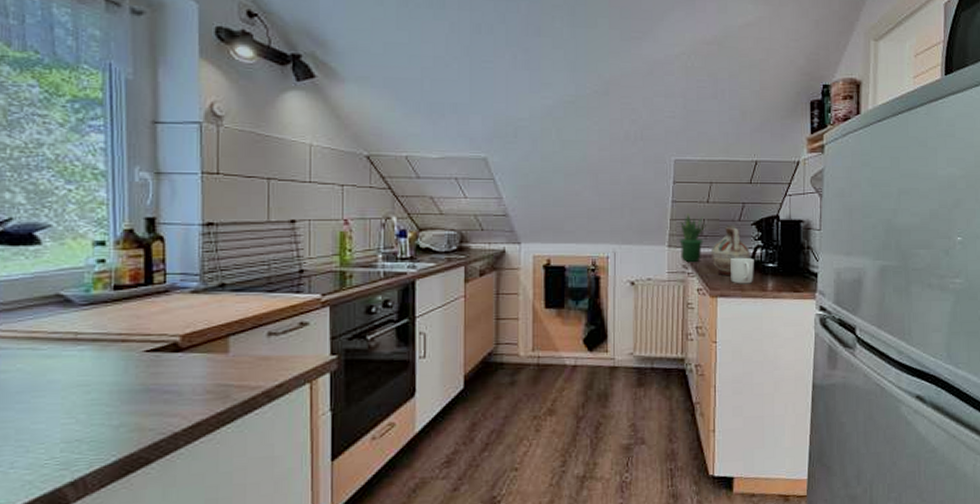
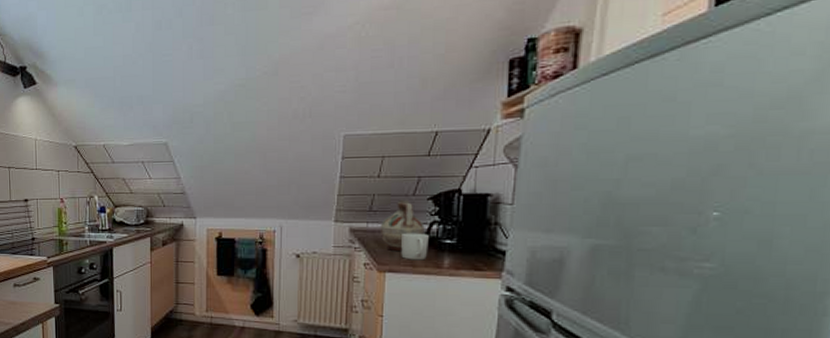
planter: present [679,213,707,262] -> none [346,189,377,237]

